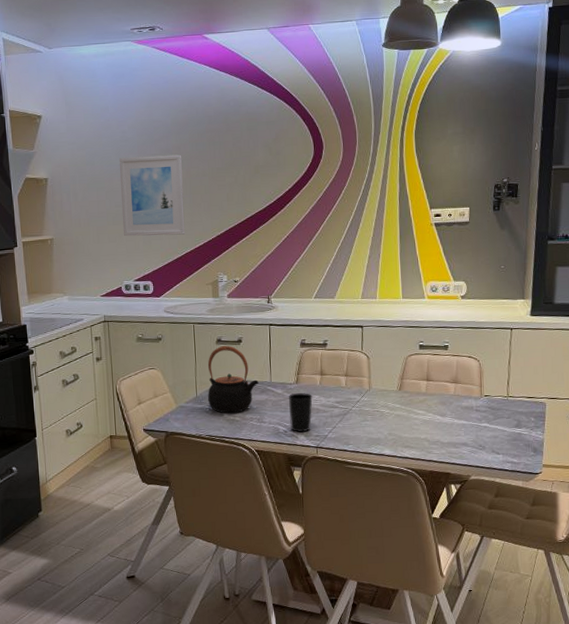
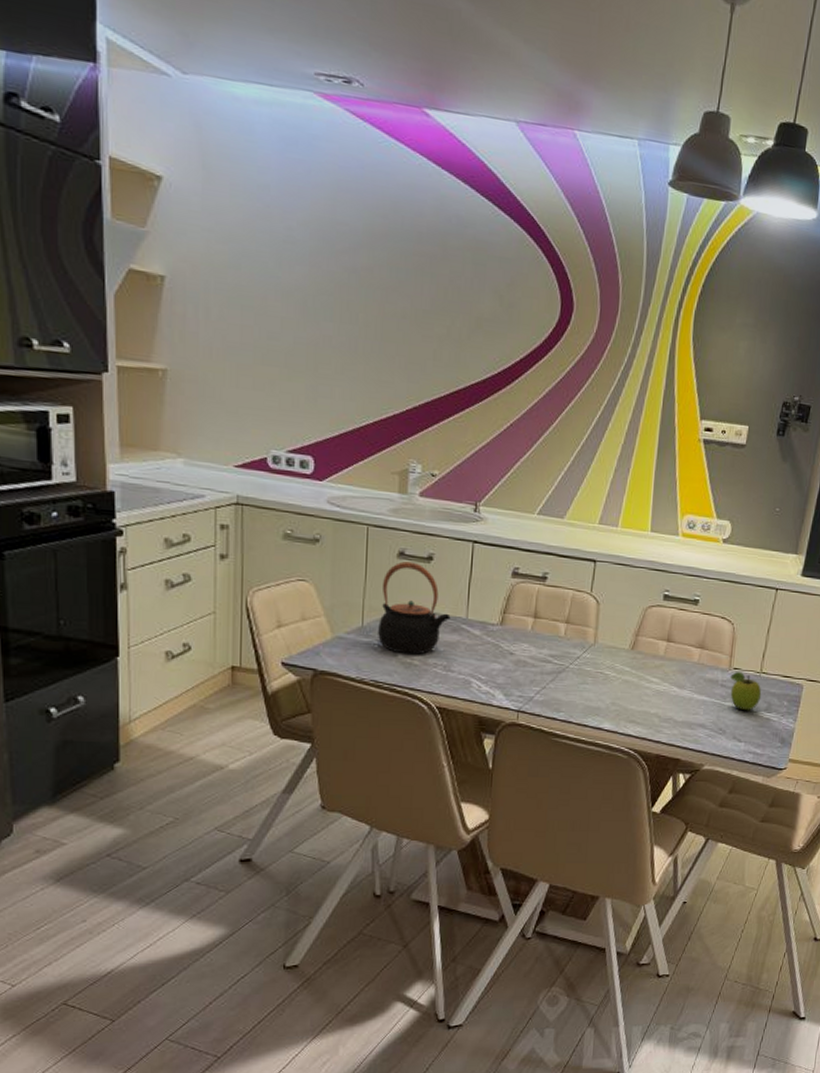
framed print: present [119,154,185,237] -> none [277,266,375,397]
cup: present [289,393,313,433] -> none [486,637,520,690]
fruit: none [483,397,511,429] -> present [730,671,762,711]

